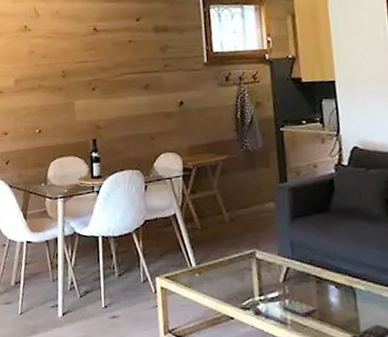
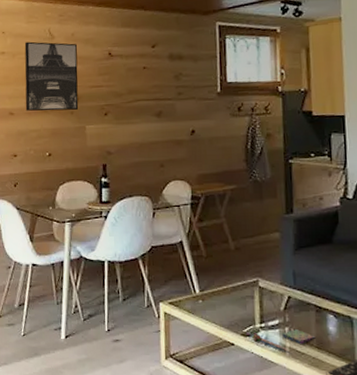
wall art: none [11,20,67,89] -> present [24,41,79,111]

